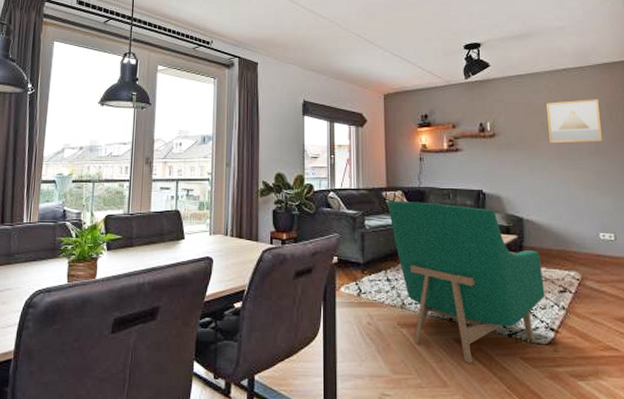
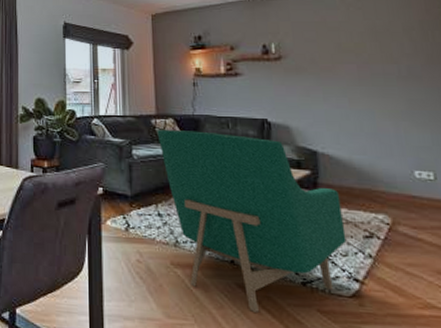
wall art: present [546,99,602,144] -> none [343,16,415,67]

